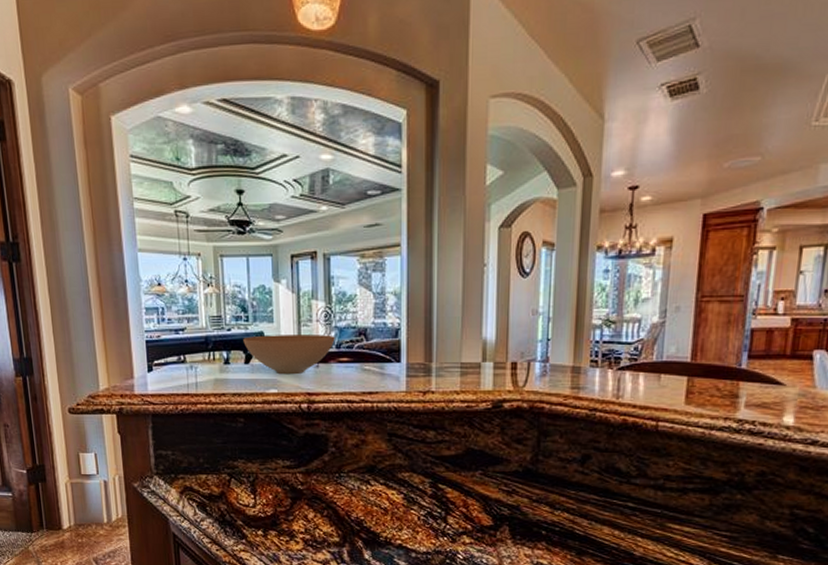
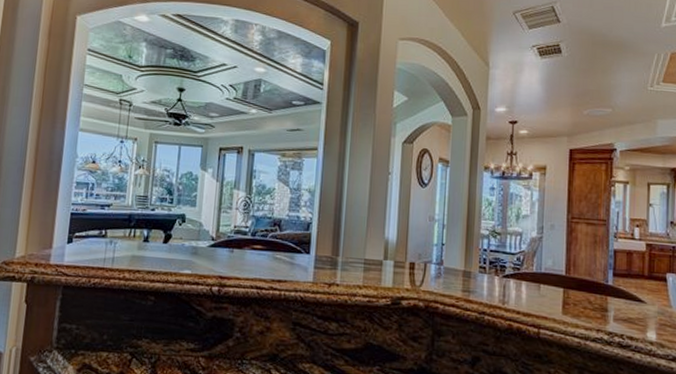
bowl: present [243,335,335,375] -> none [165,217,251,258]

